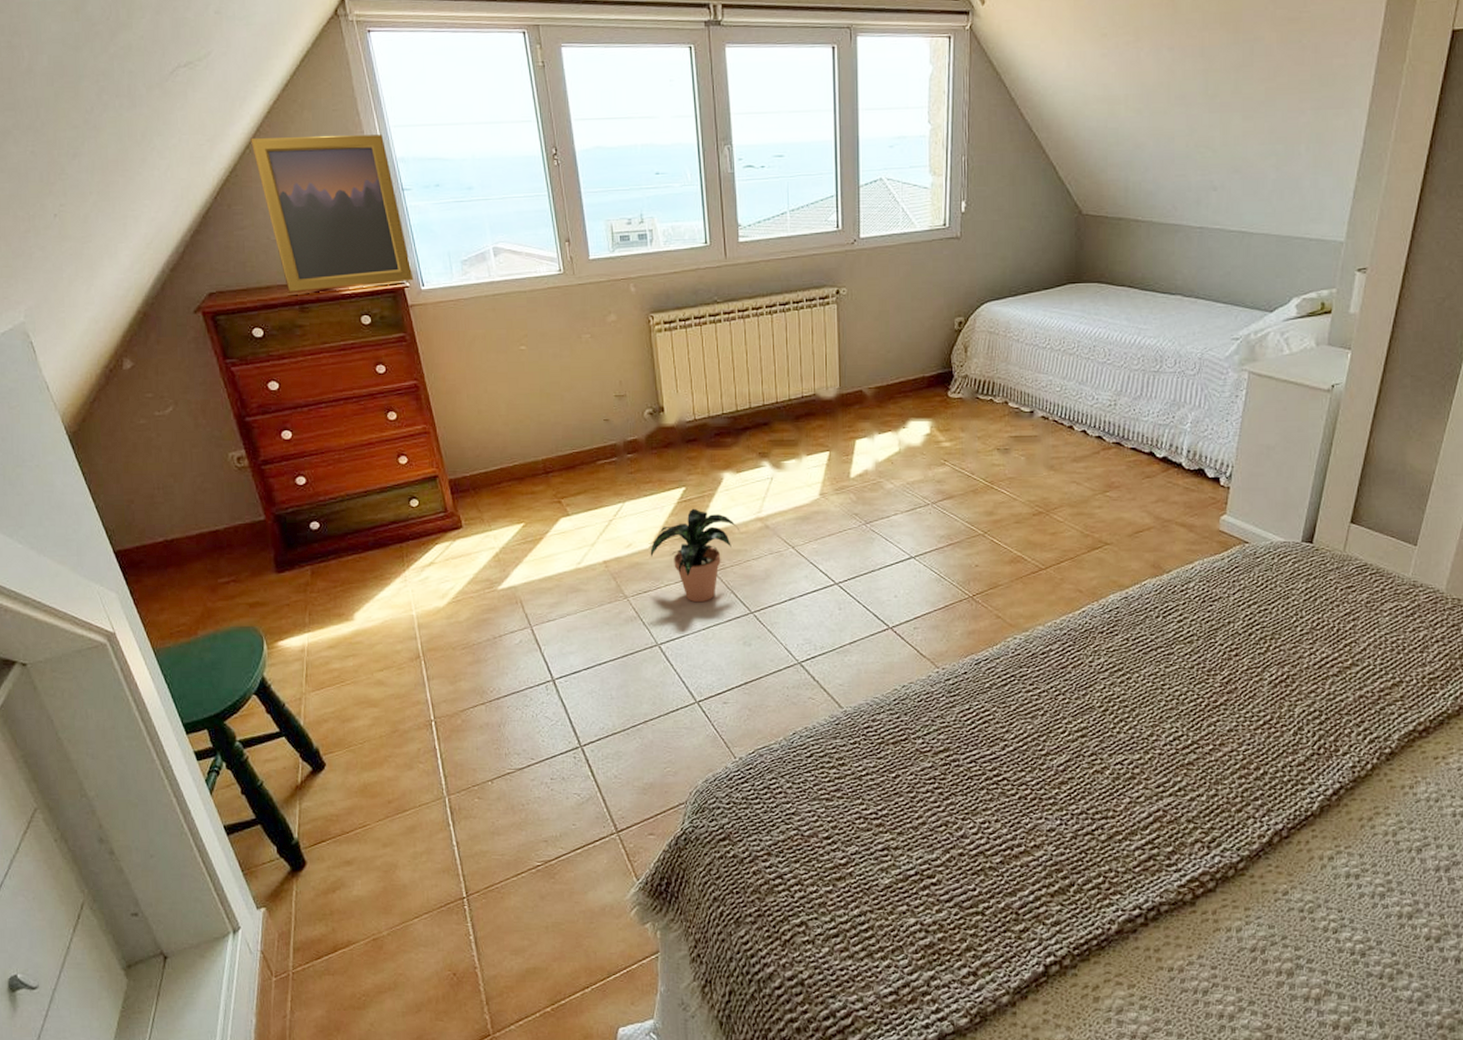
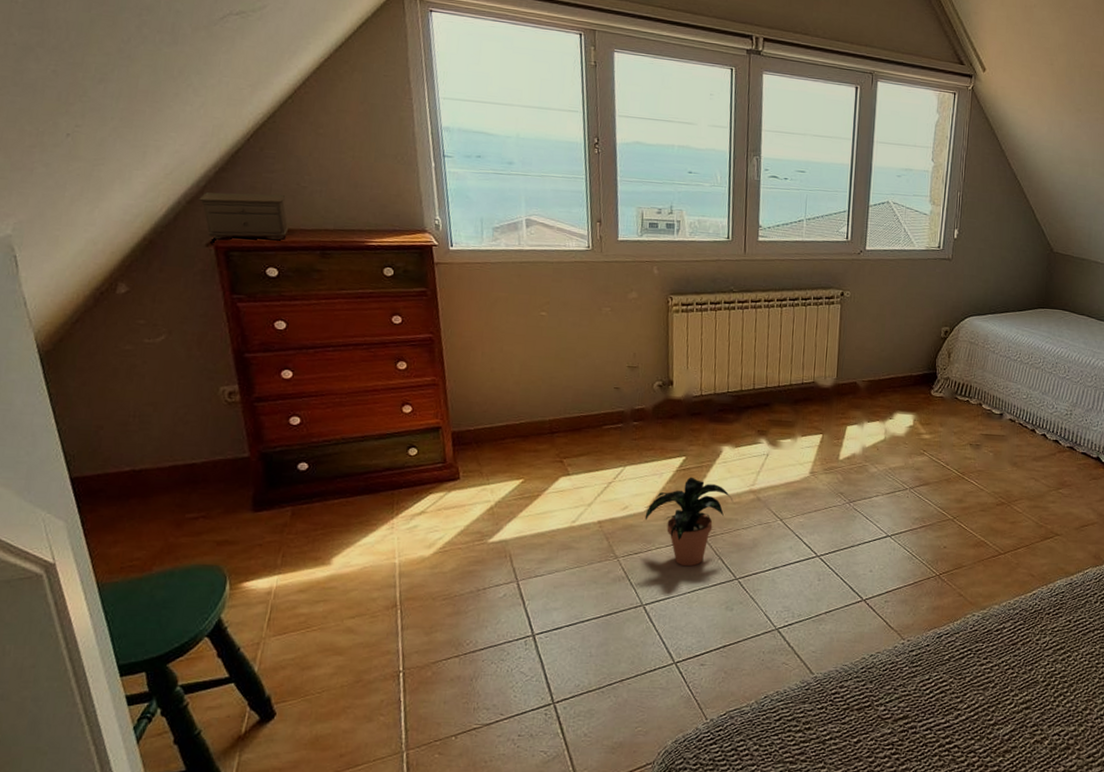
jewelry box: none [180,251,267,306] -> present [199,192,289,242]
picture frame: present [251,134,414,293] -> none [294,90,443,241]

